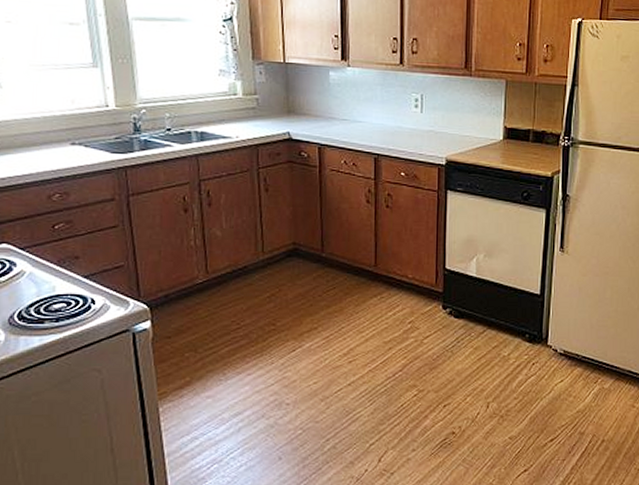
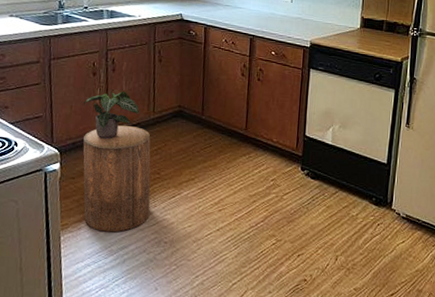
potted plant: none [175,230,245,289] -> present [84,91,139,140]
stool: none [178,271,267,398] -> present [83,125,151,233]

